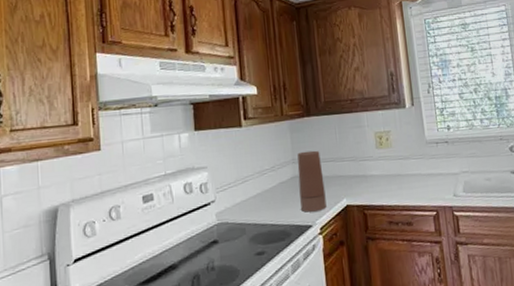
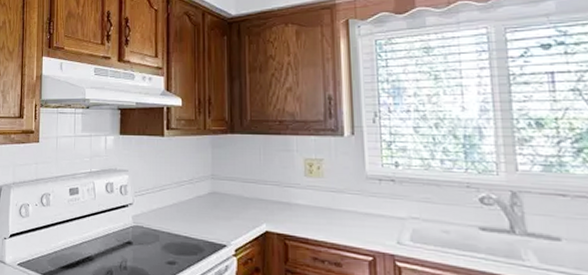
canister: present [297,150,327,213] -> none [216,168,244,232]

